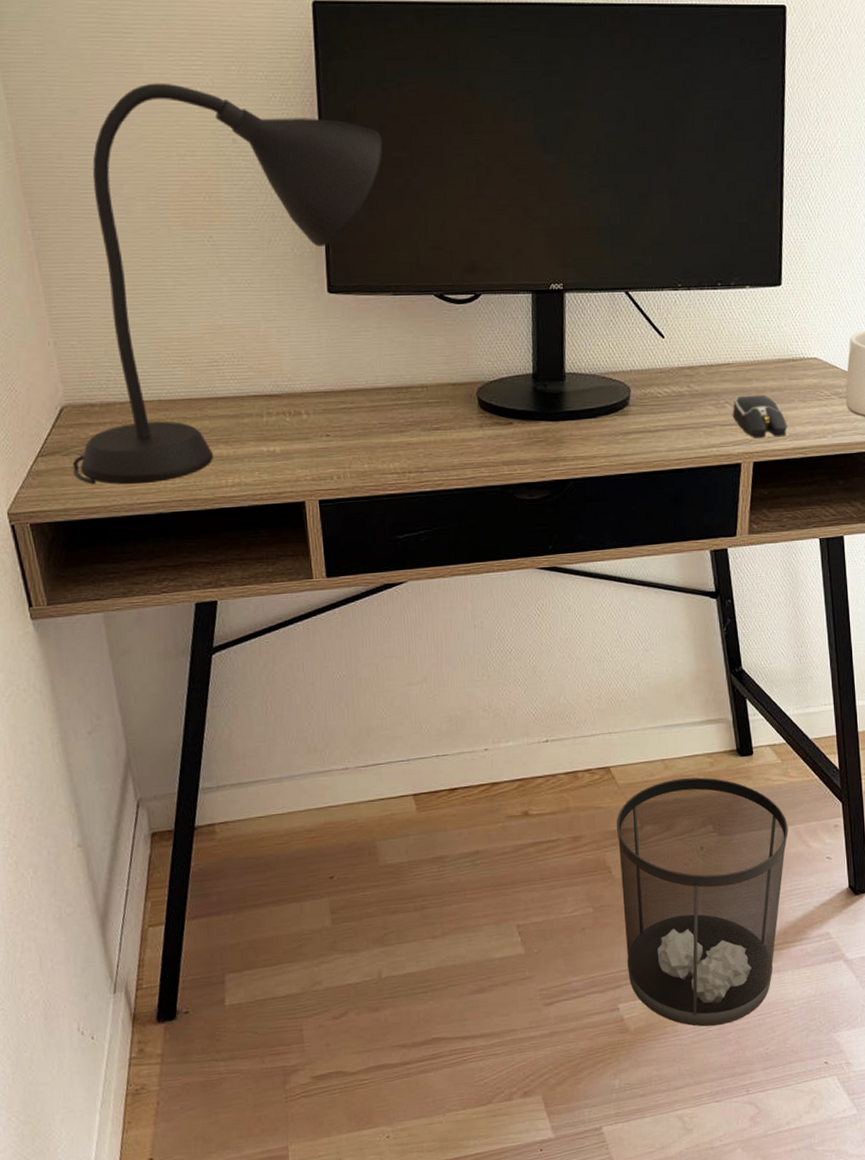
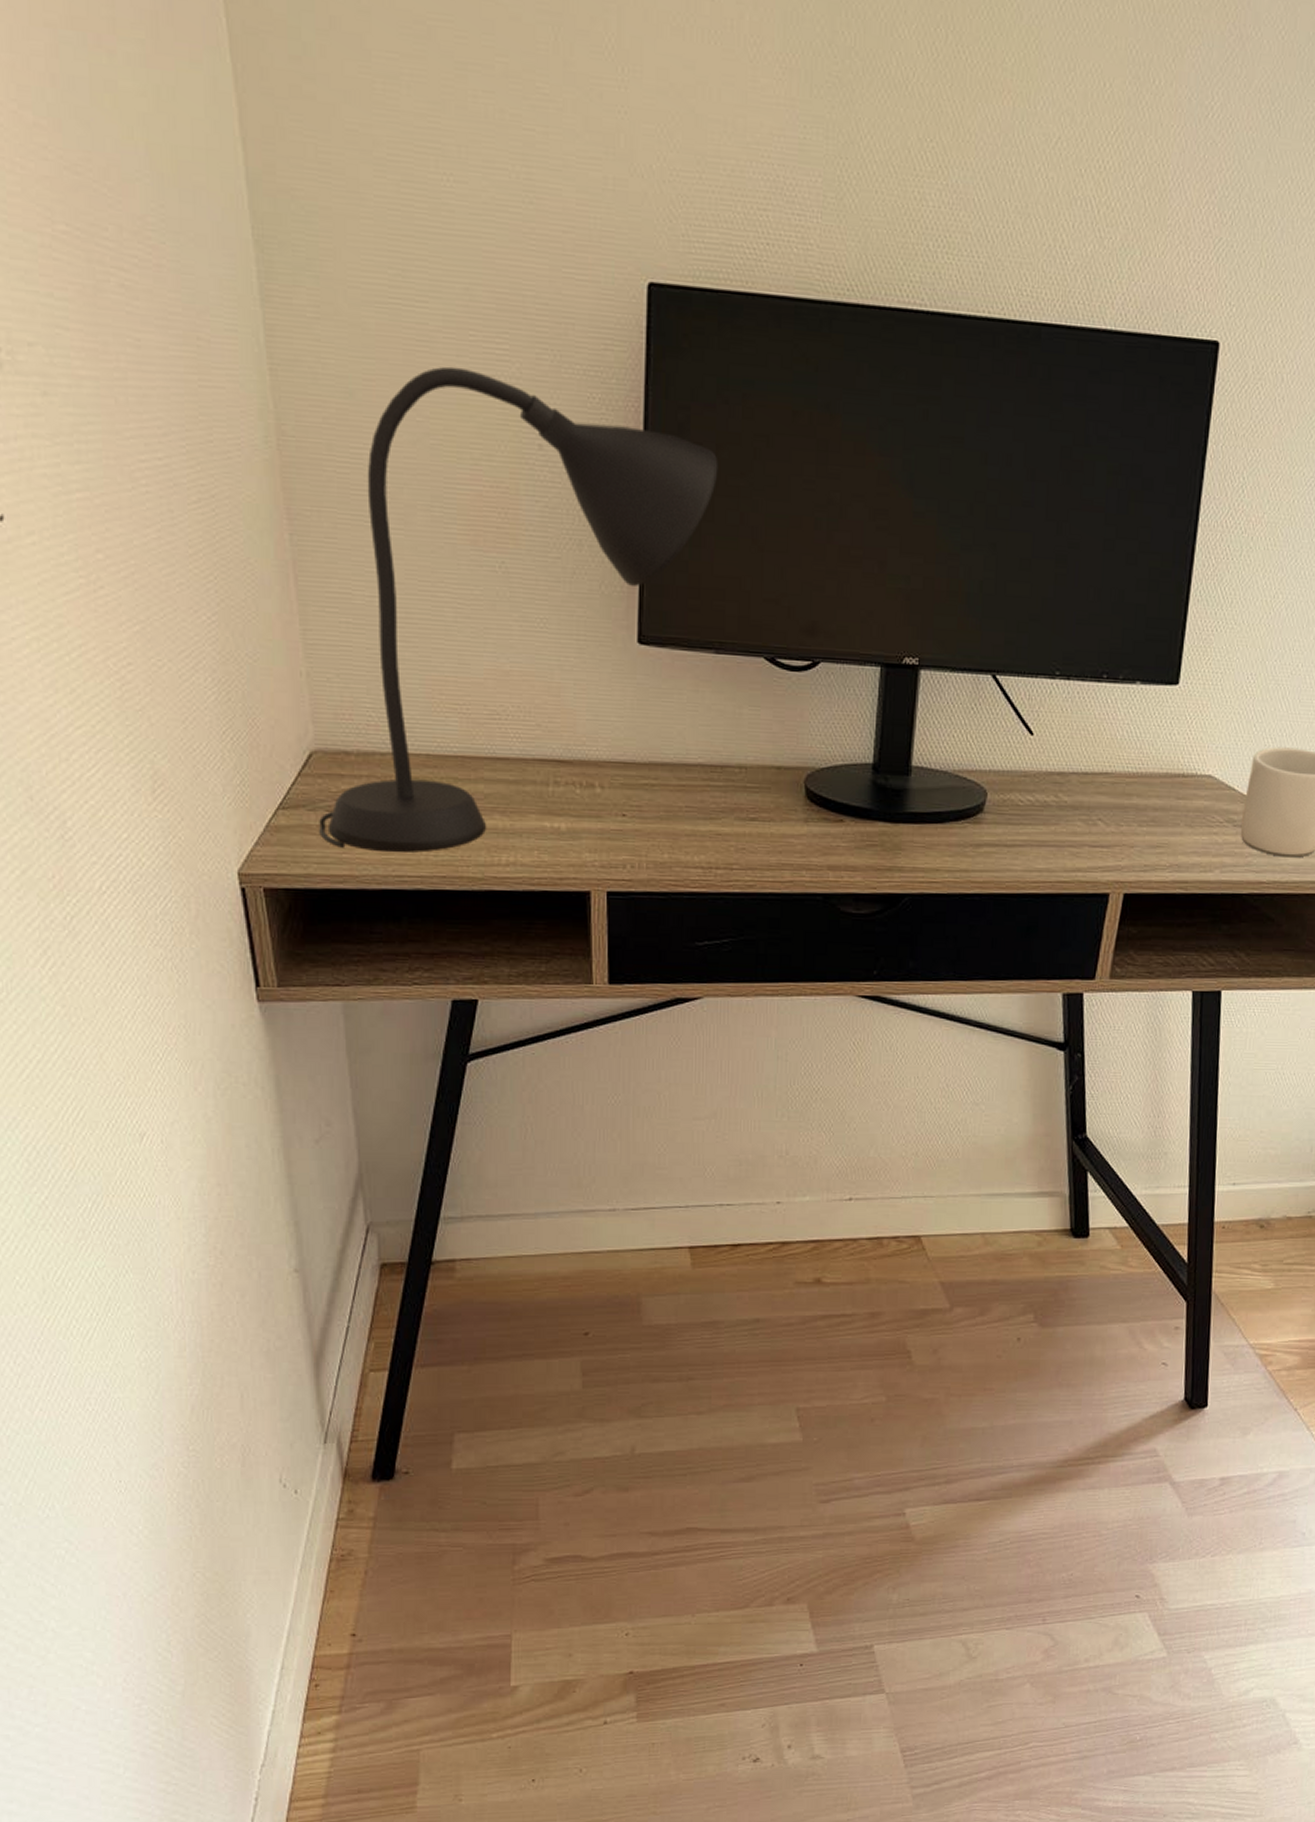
waste bin: present [616,777,788,1027] -> none [919,1257,1122,1543]
computer mouse: present [732,394,788,438] -> none [1104,813,1169,867]

